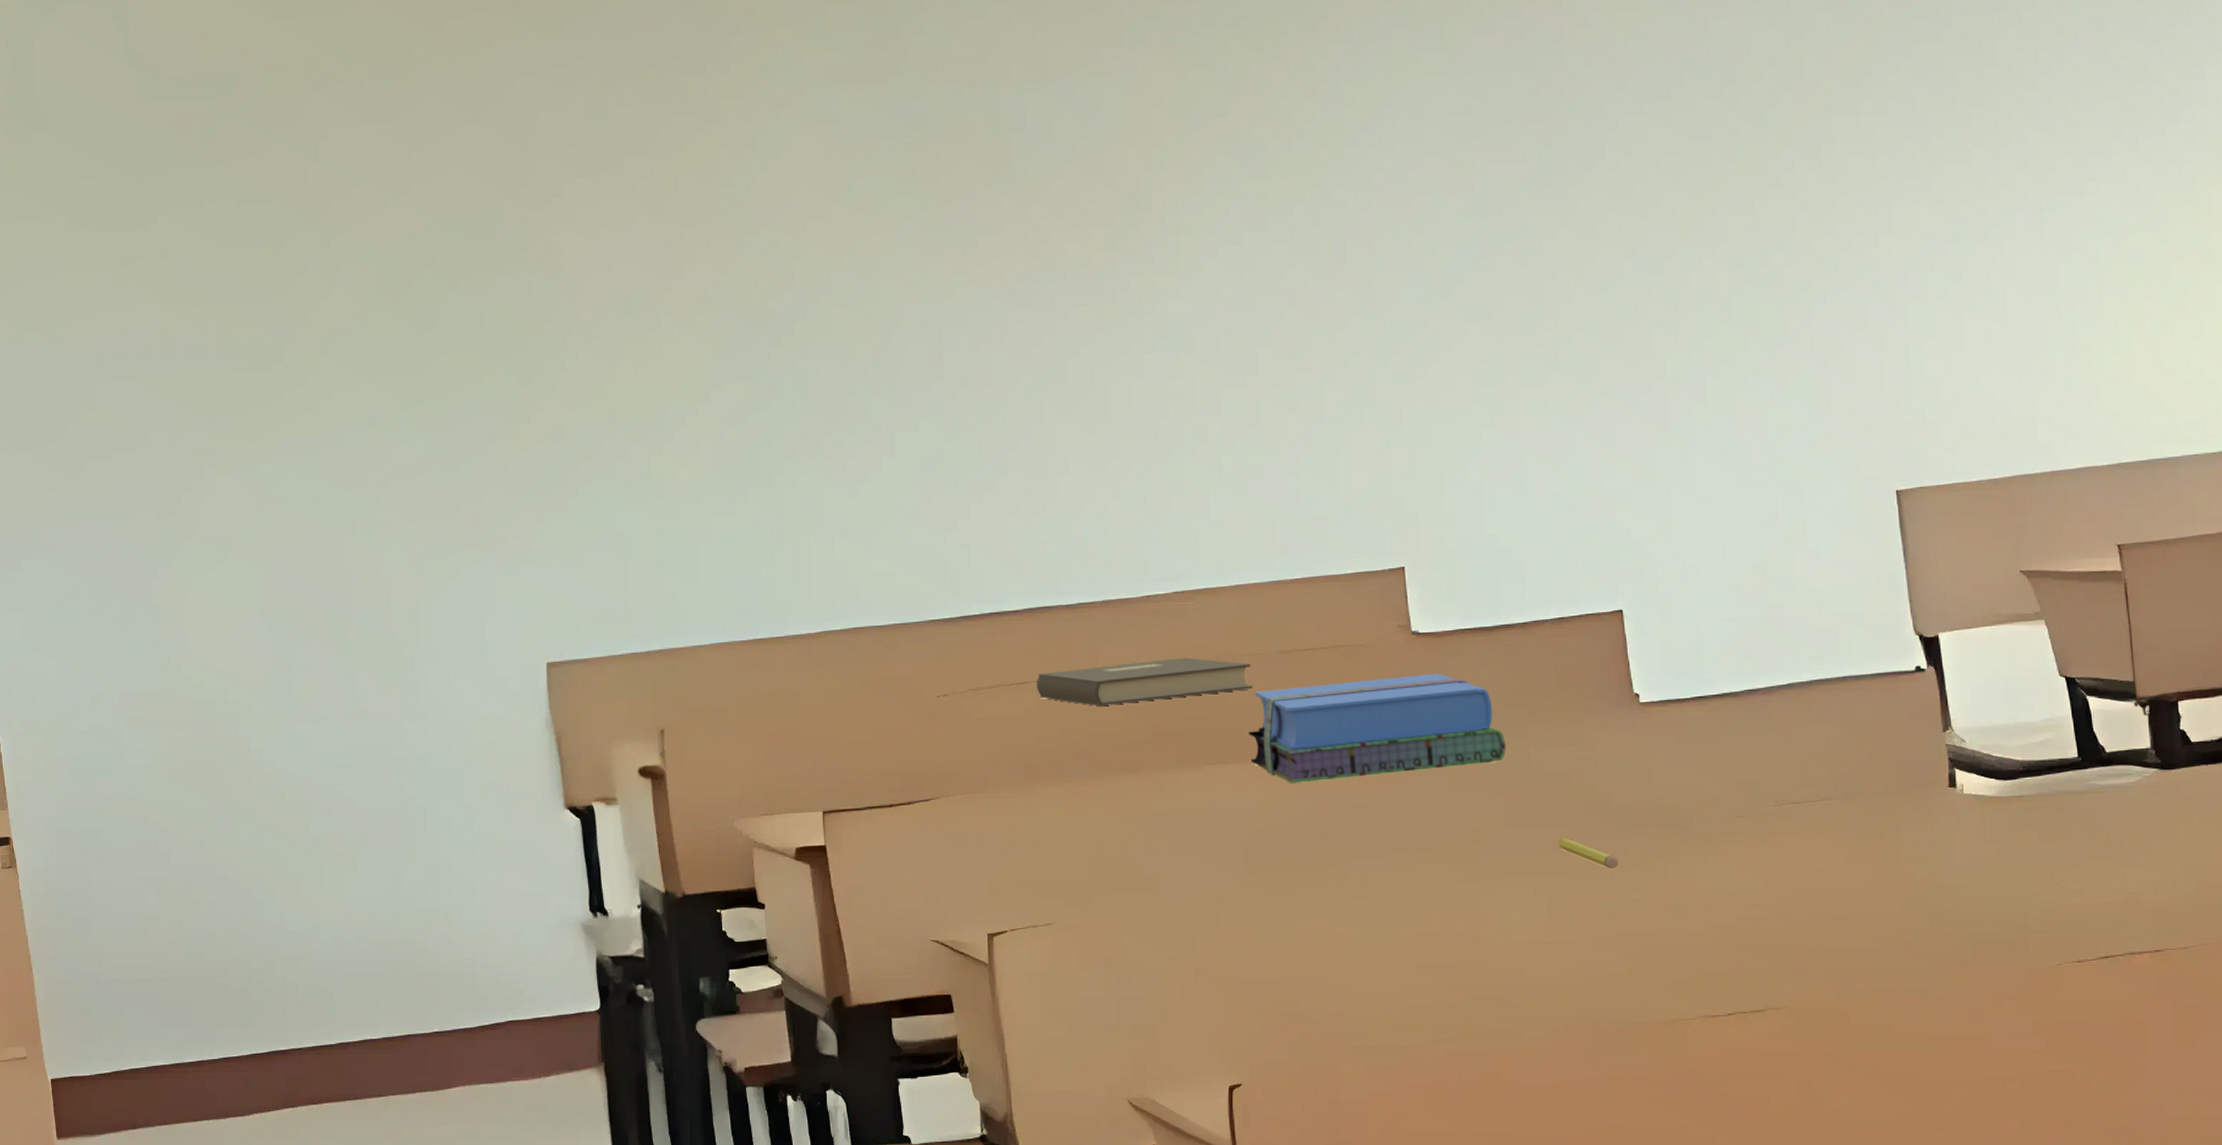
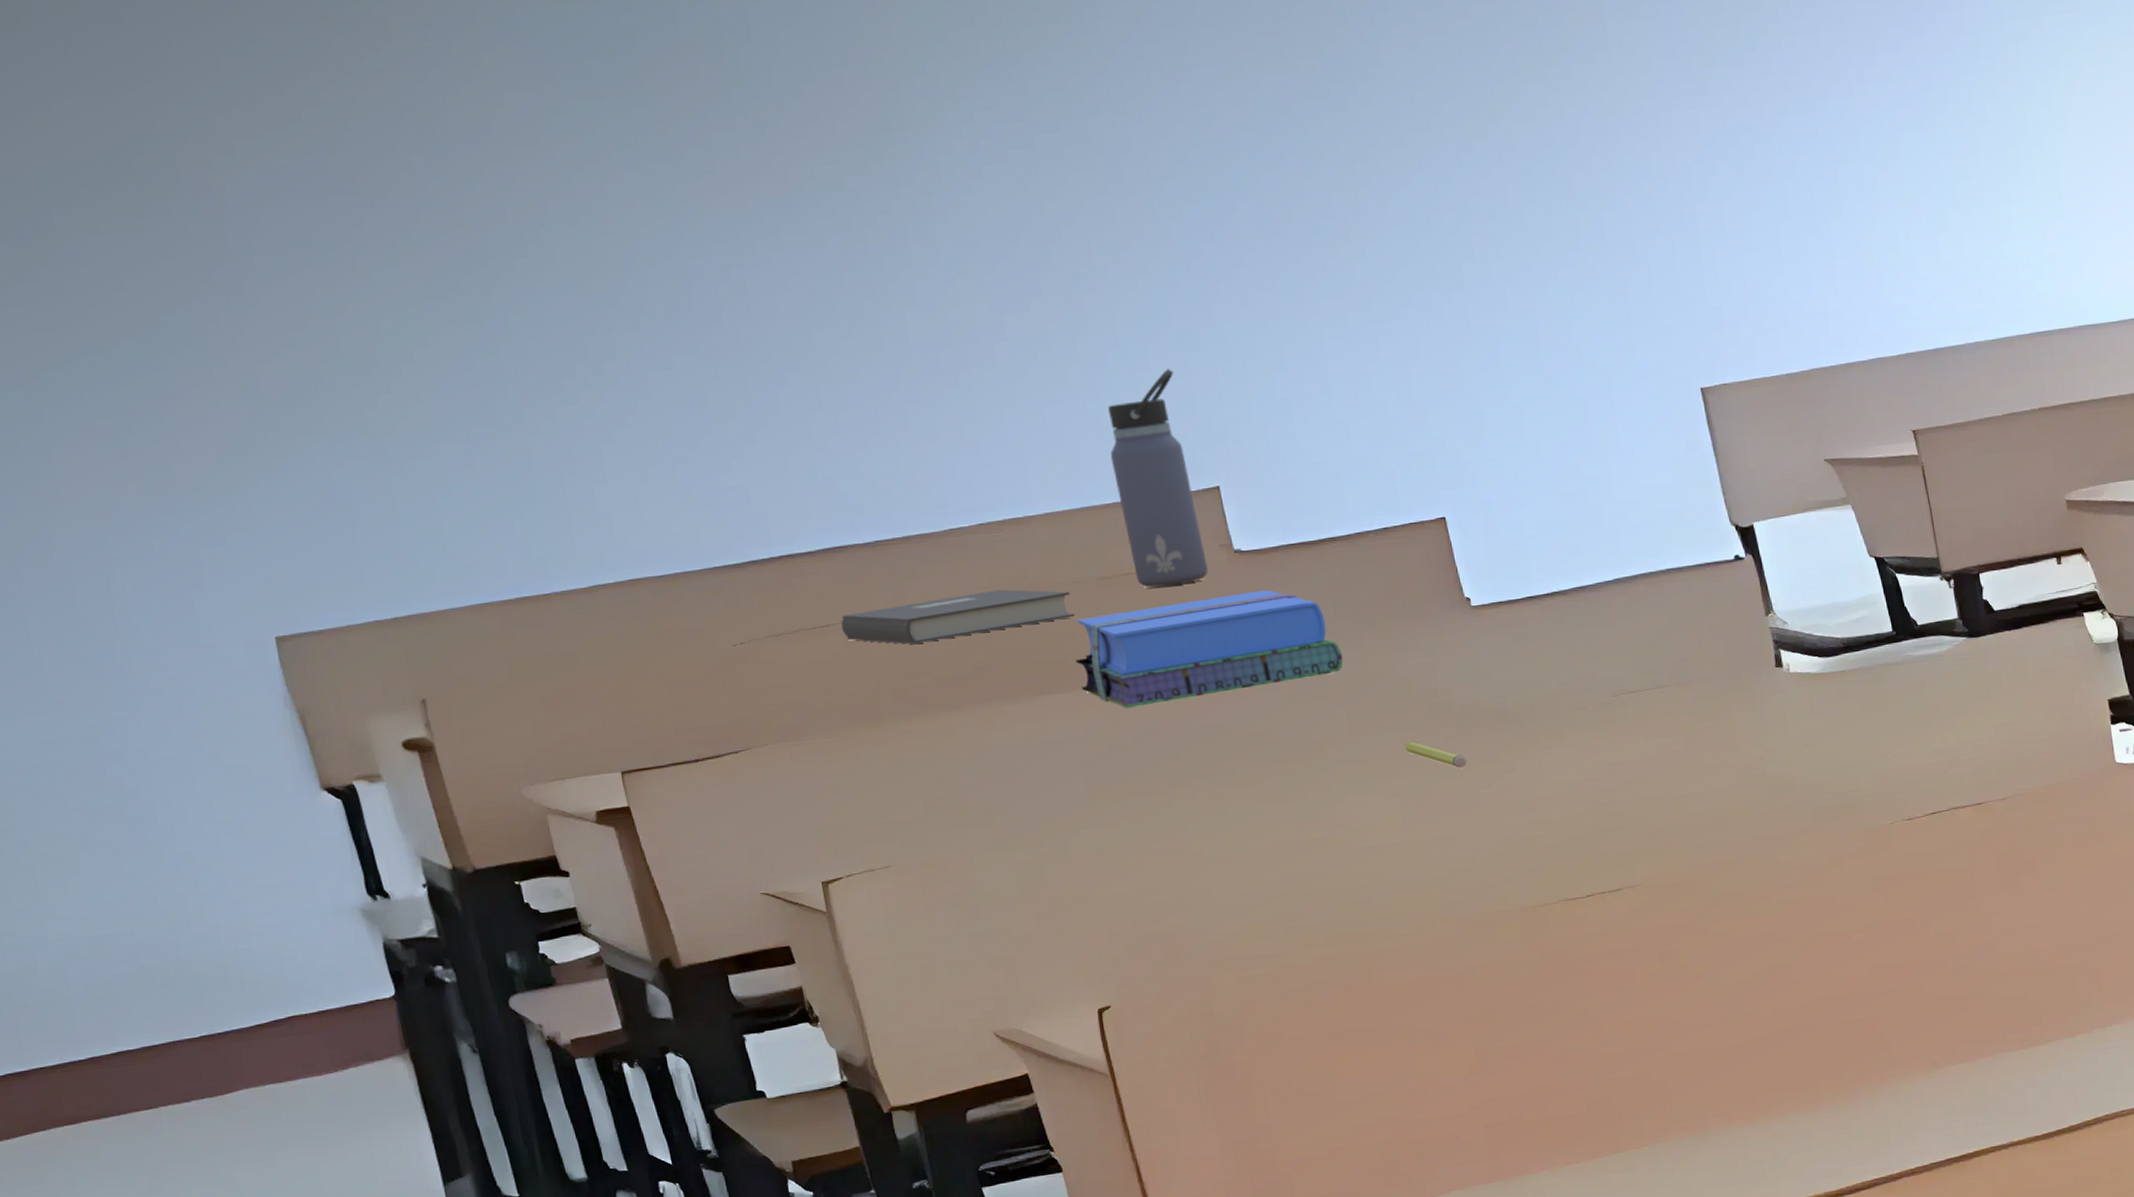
water bottle: none [1304,449,1384,665] -> present [1108,369,1208,588]

